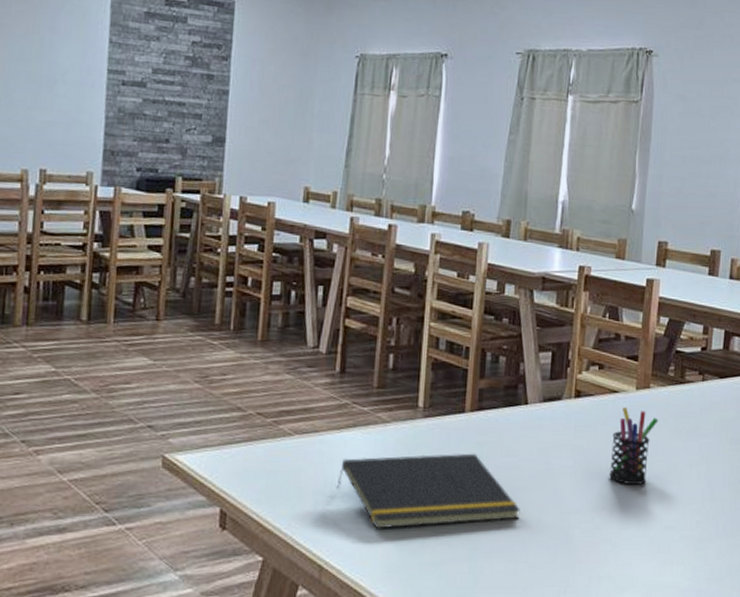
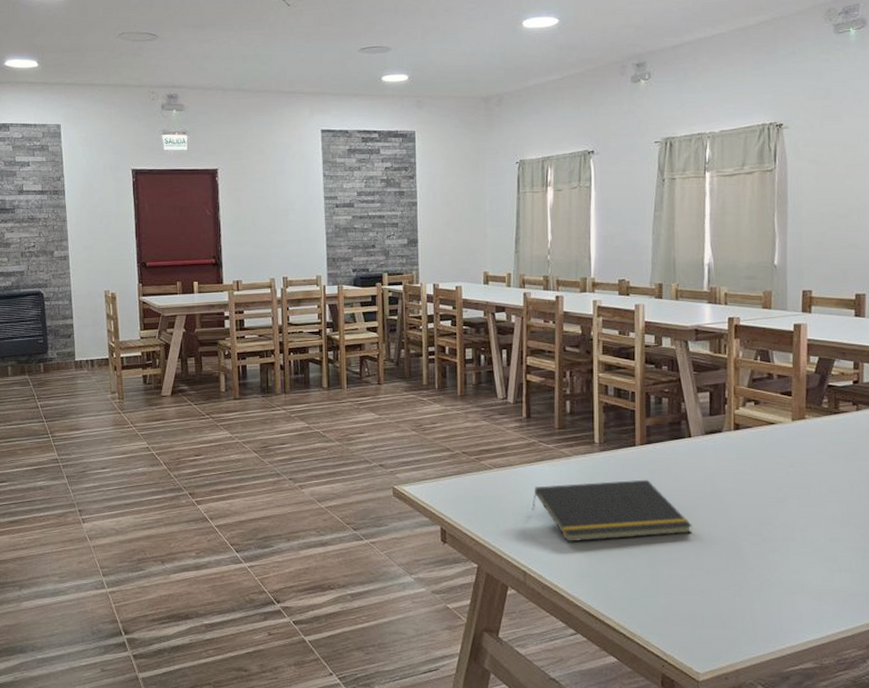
pen holder: present [609,407,659,485] -> none [772,436,816,503]

